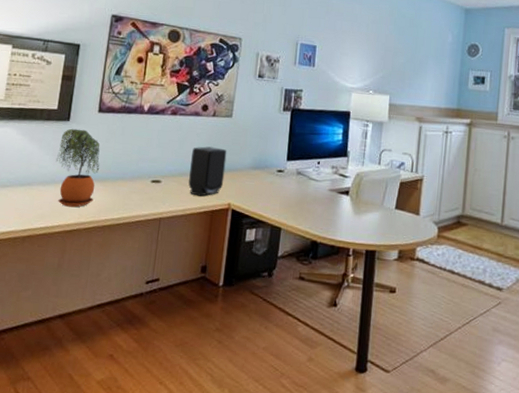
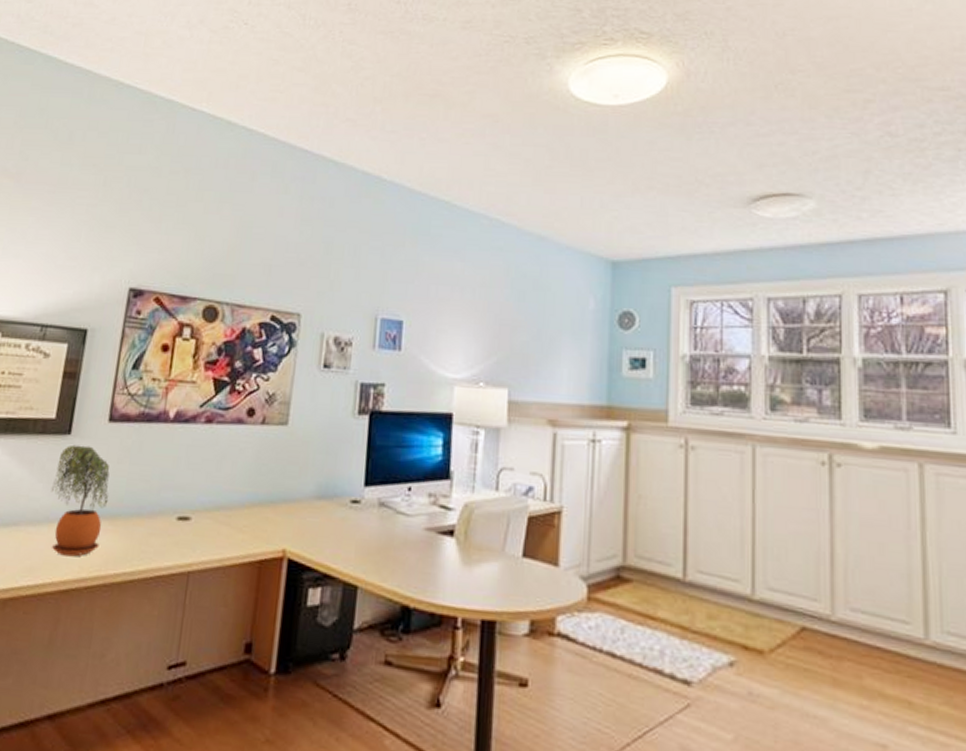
speaker: present [188,146,227,196] -> none [228,467,281,540]

